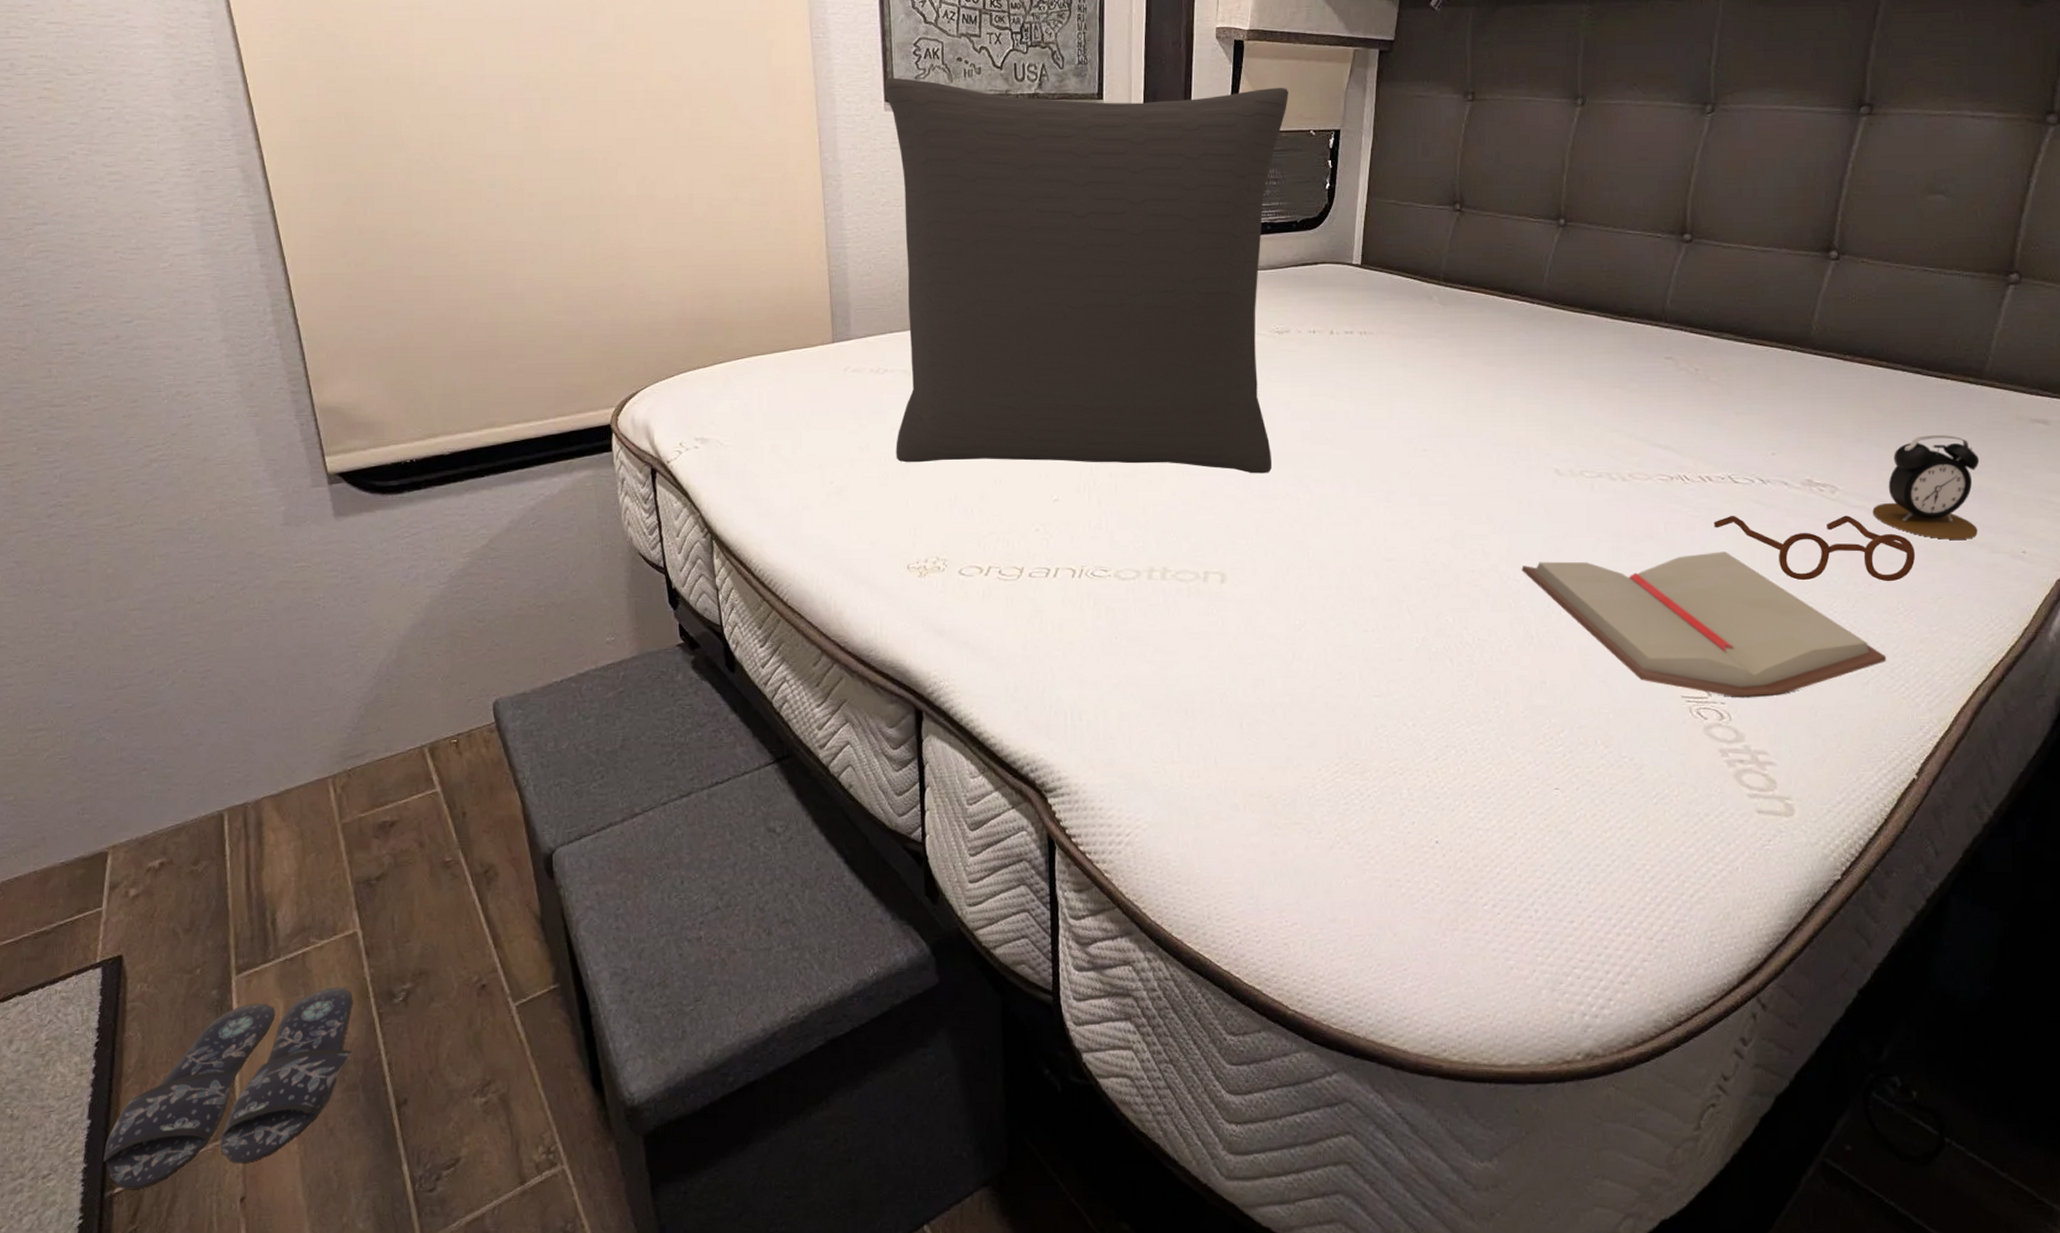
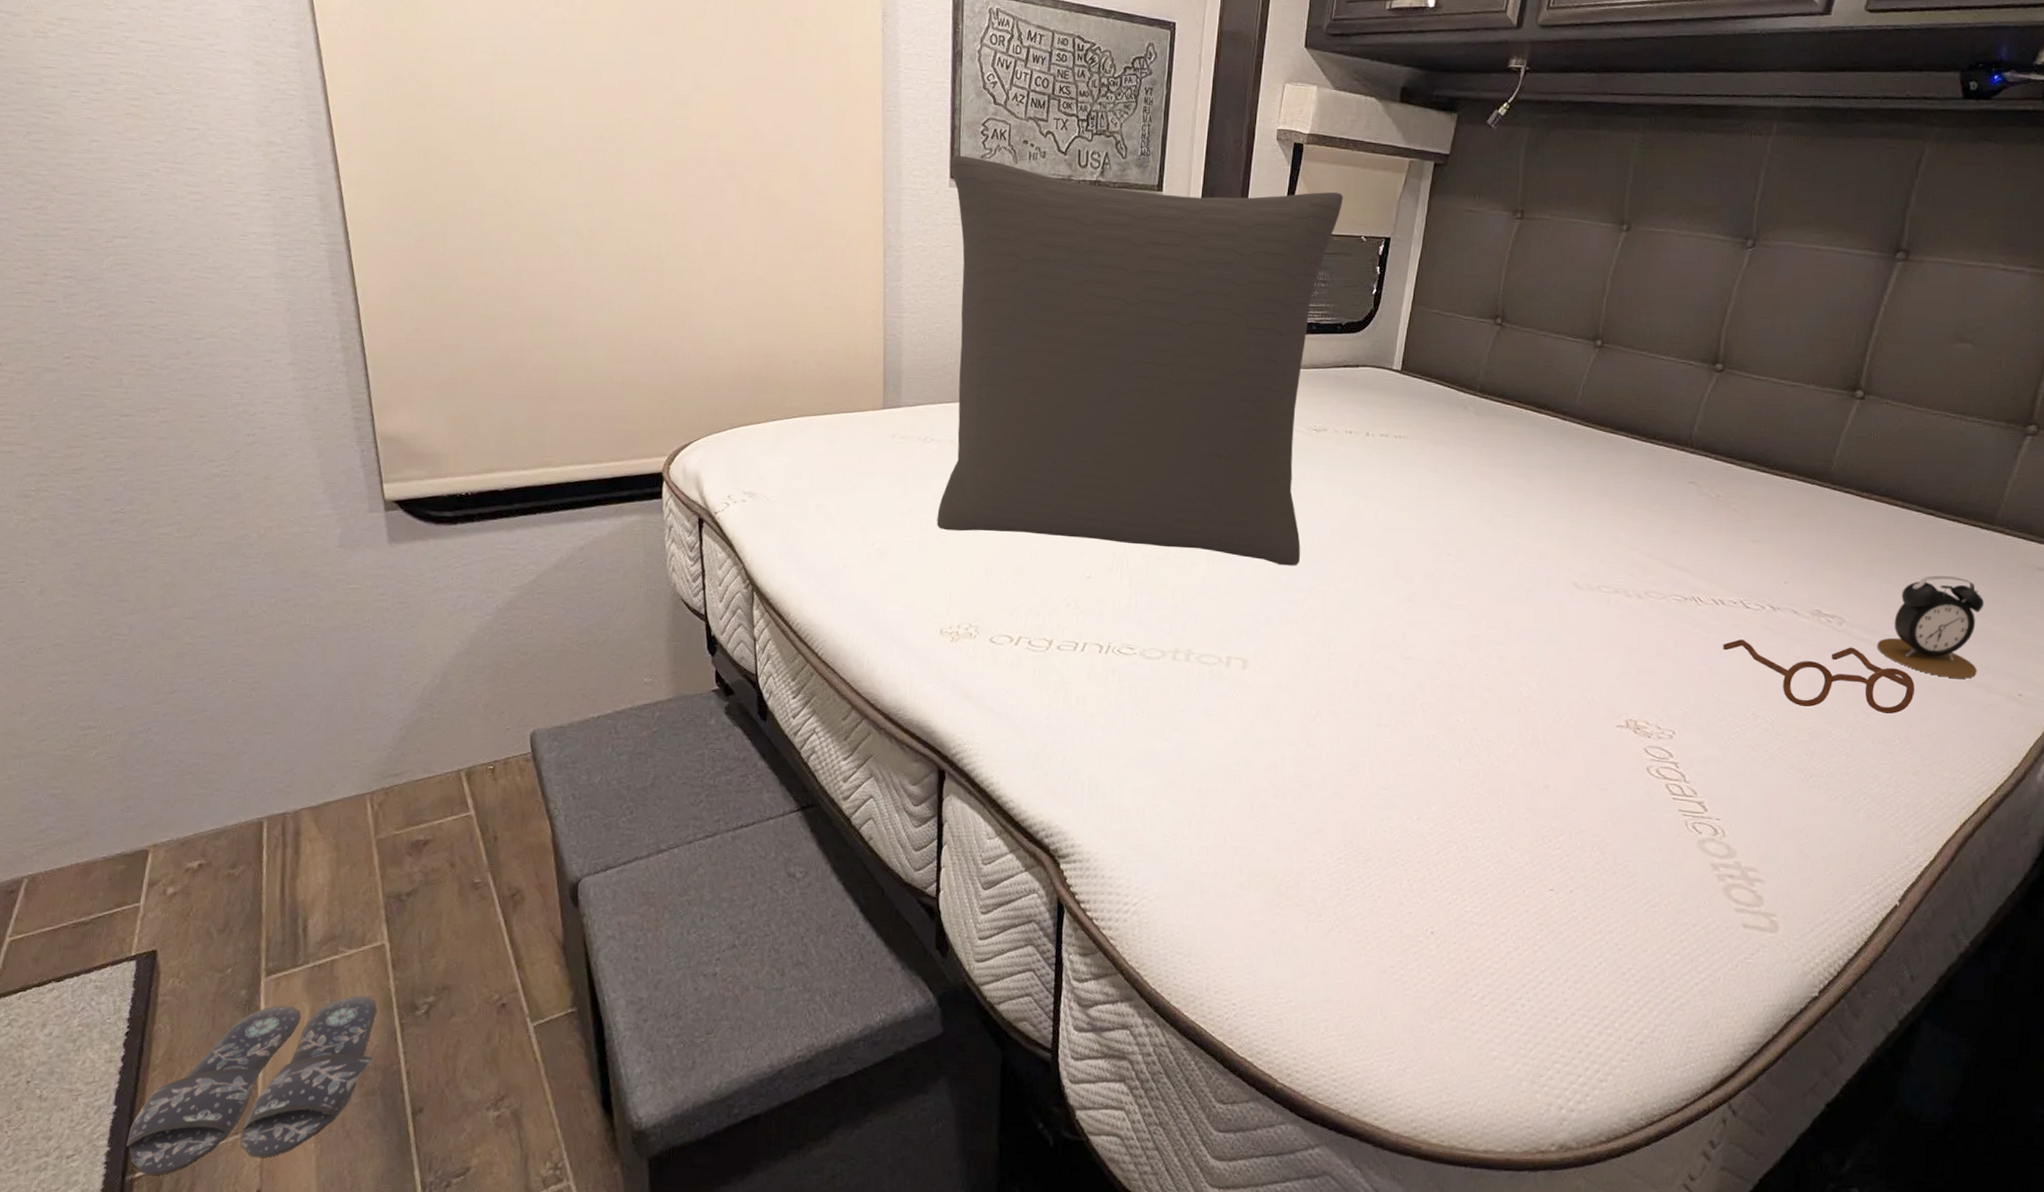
paperback book: present [1521,551,1887,698] -> none [1533,670,1880,817]

